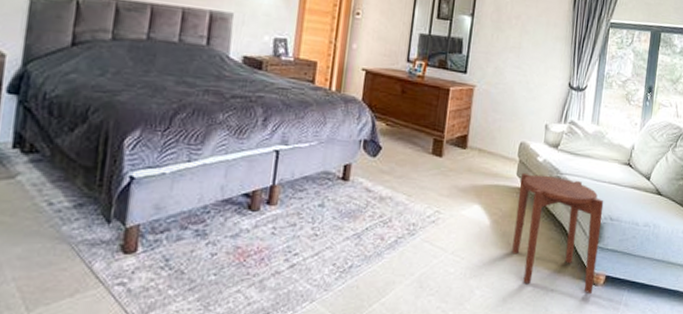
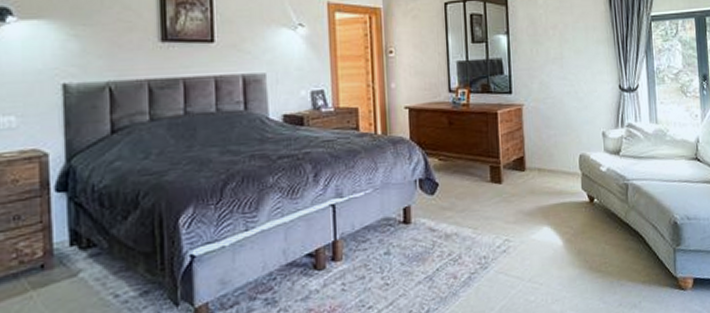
side table: present [512,172,604,295] -> none [586,184,683,301]

